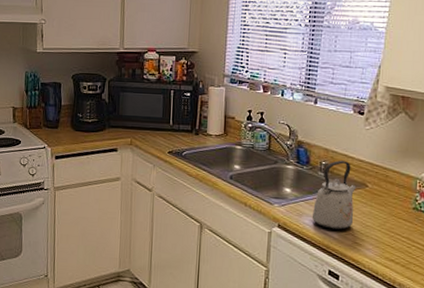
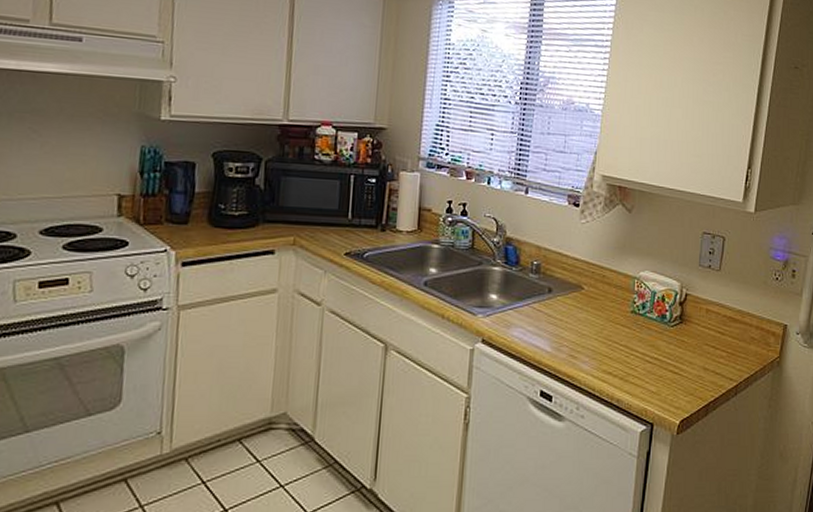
kettle: present [312,160,357,230] -> none [521,260,572,341]

